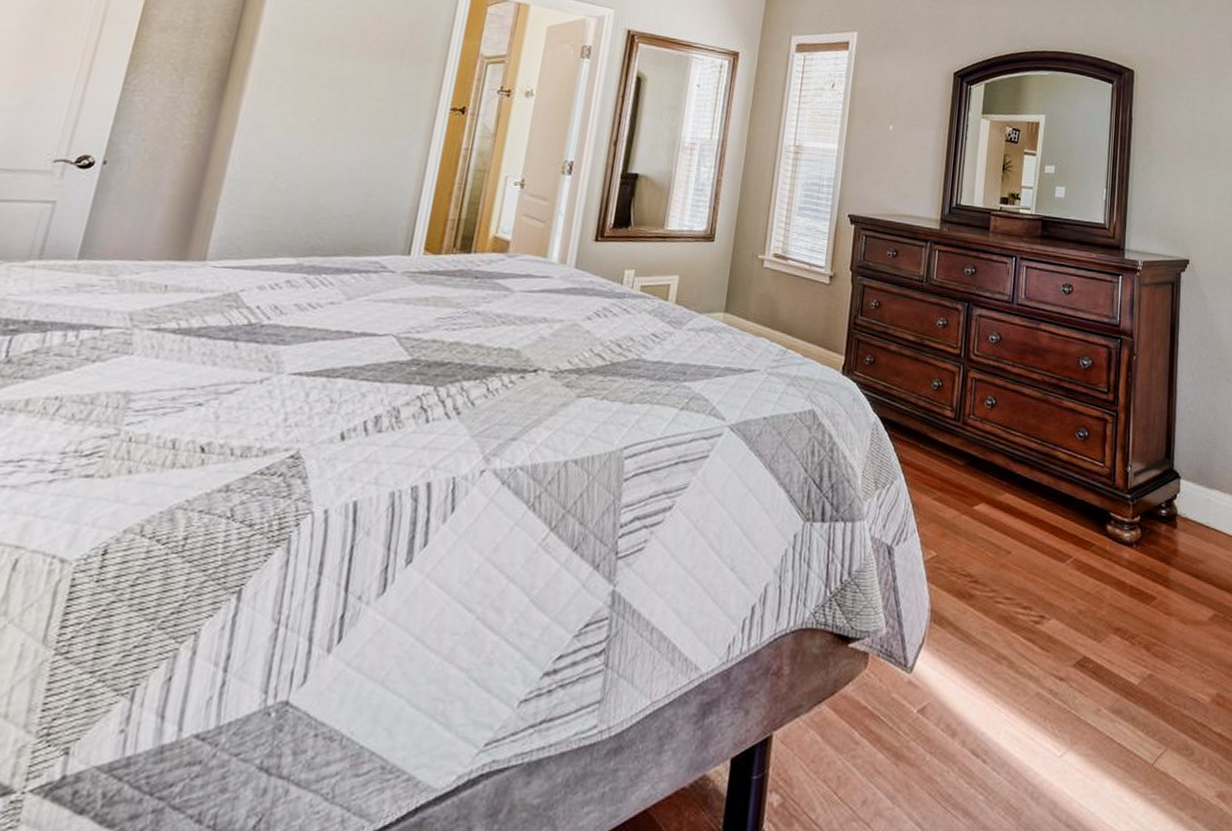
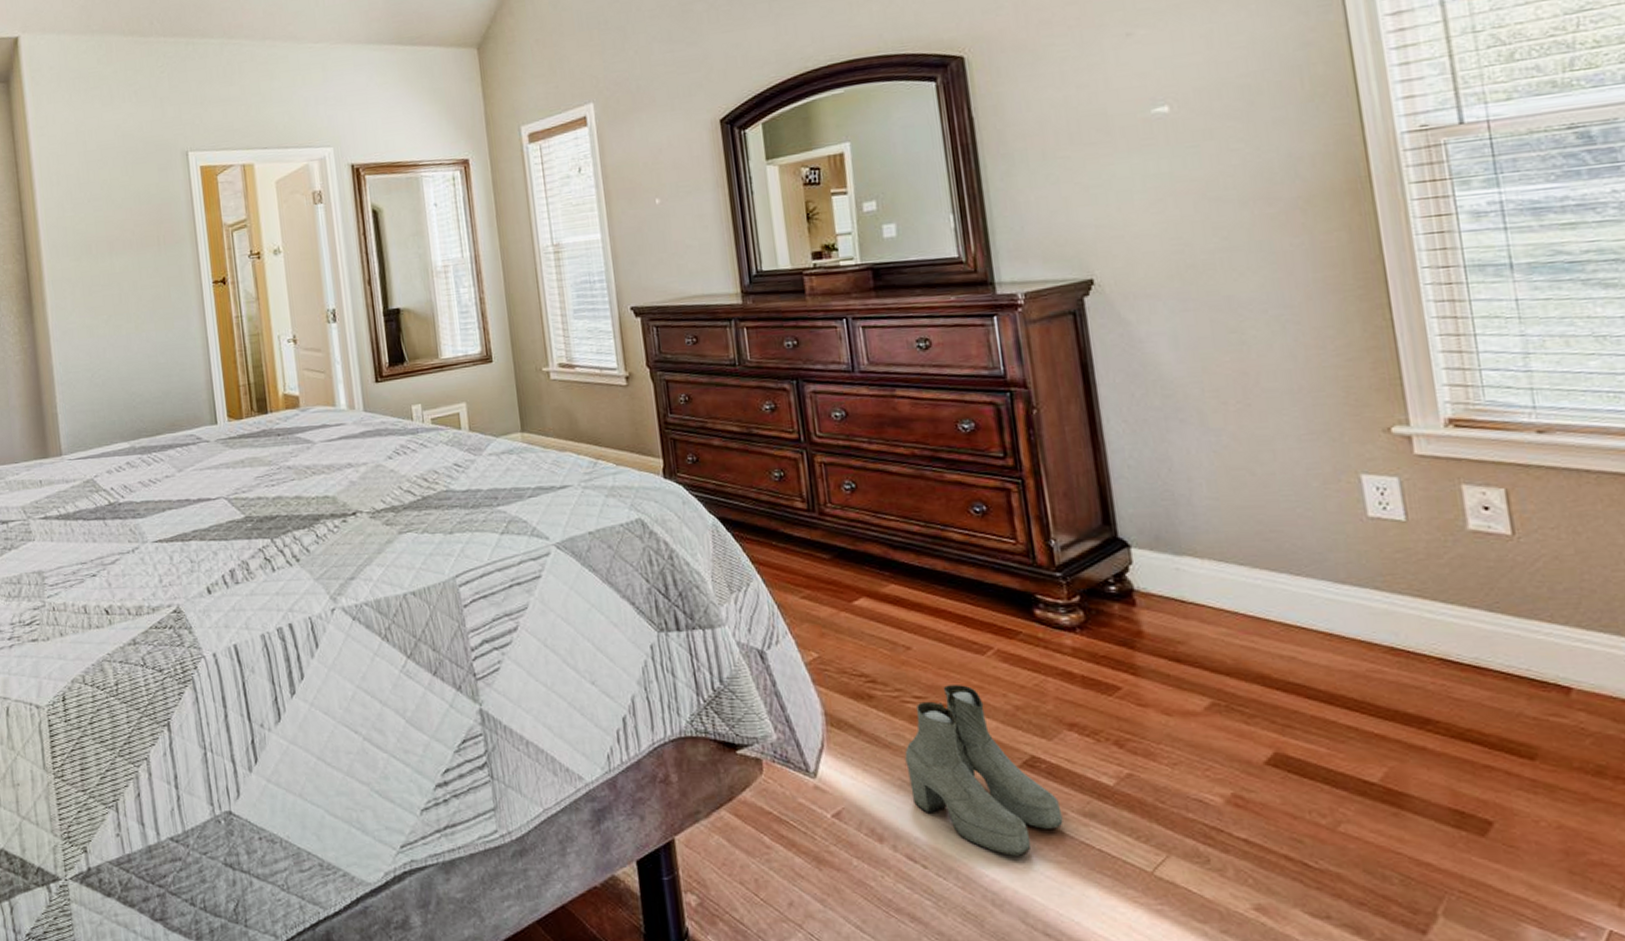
boots: none [986,589,1098,750] -> present [904,685,1063,856]

